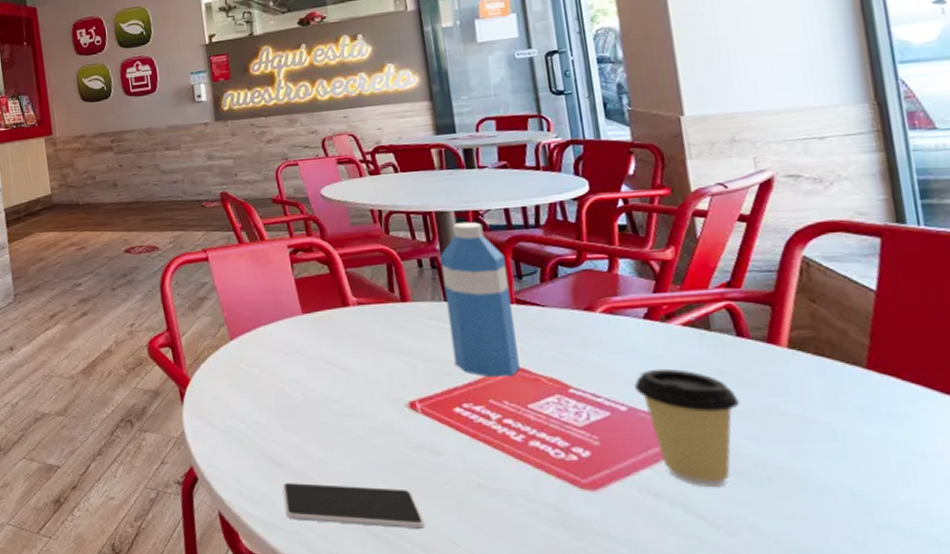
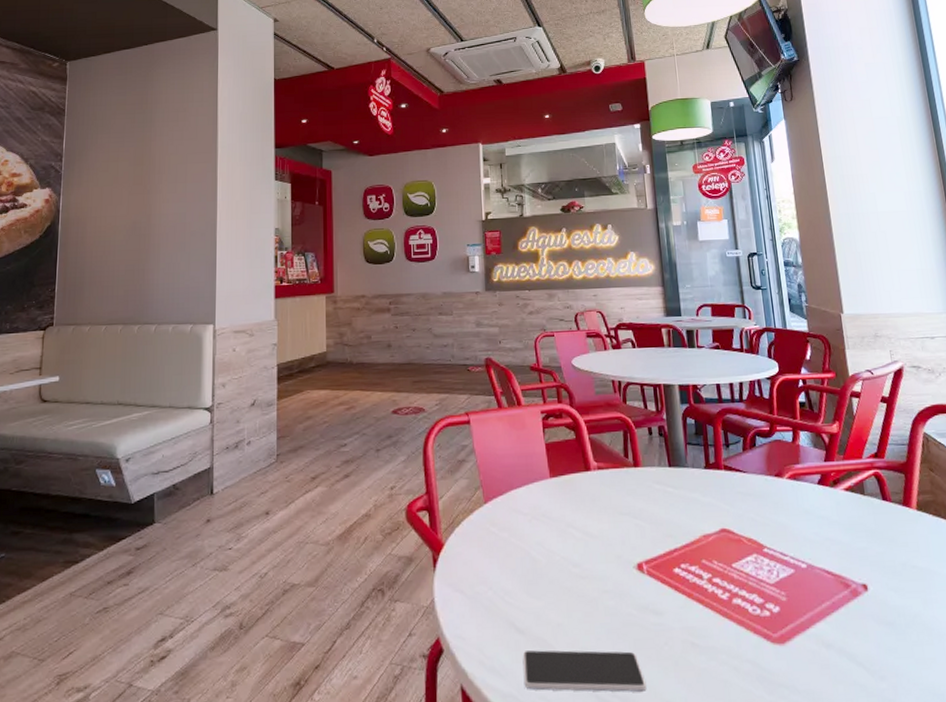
water bottle: present [439,221,520,377] -> none [666,394,727,539]
coffee cup: present [634,368,740,487] -> none [812,528,886,636]

